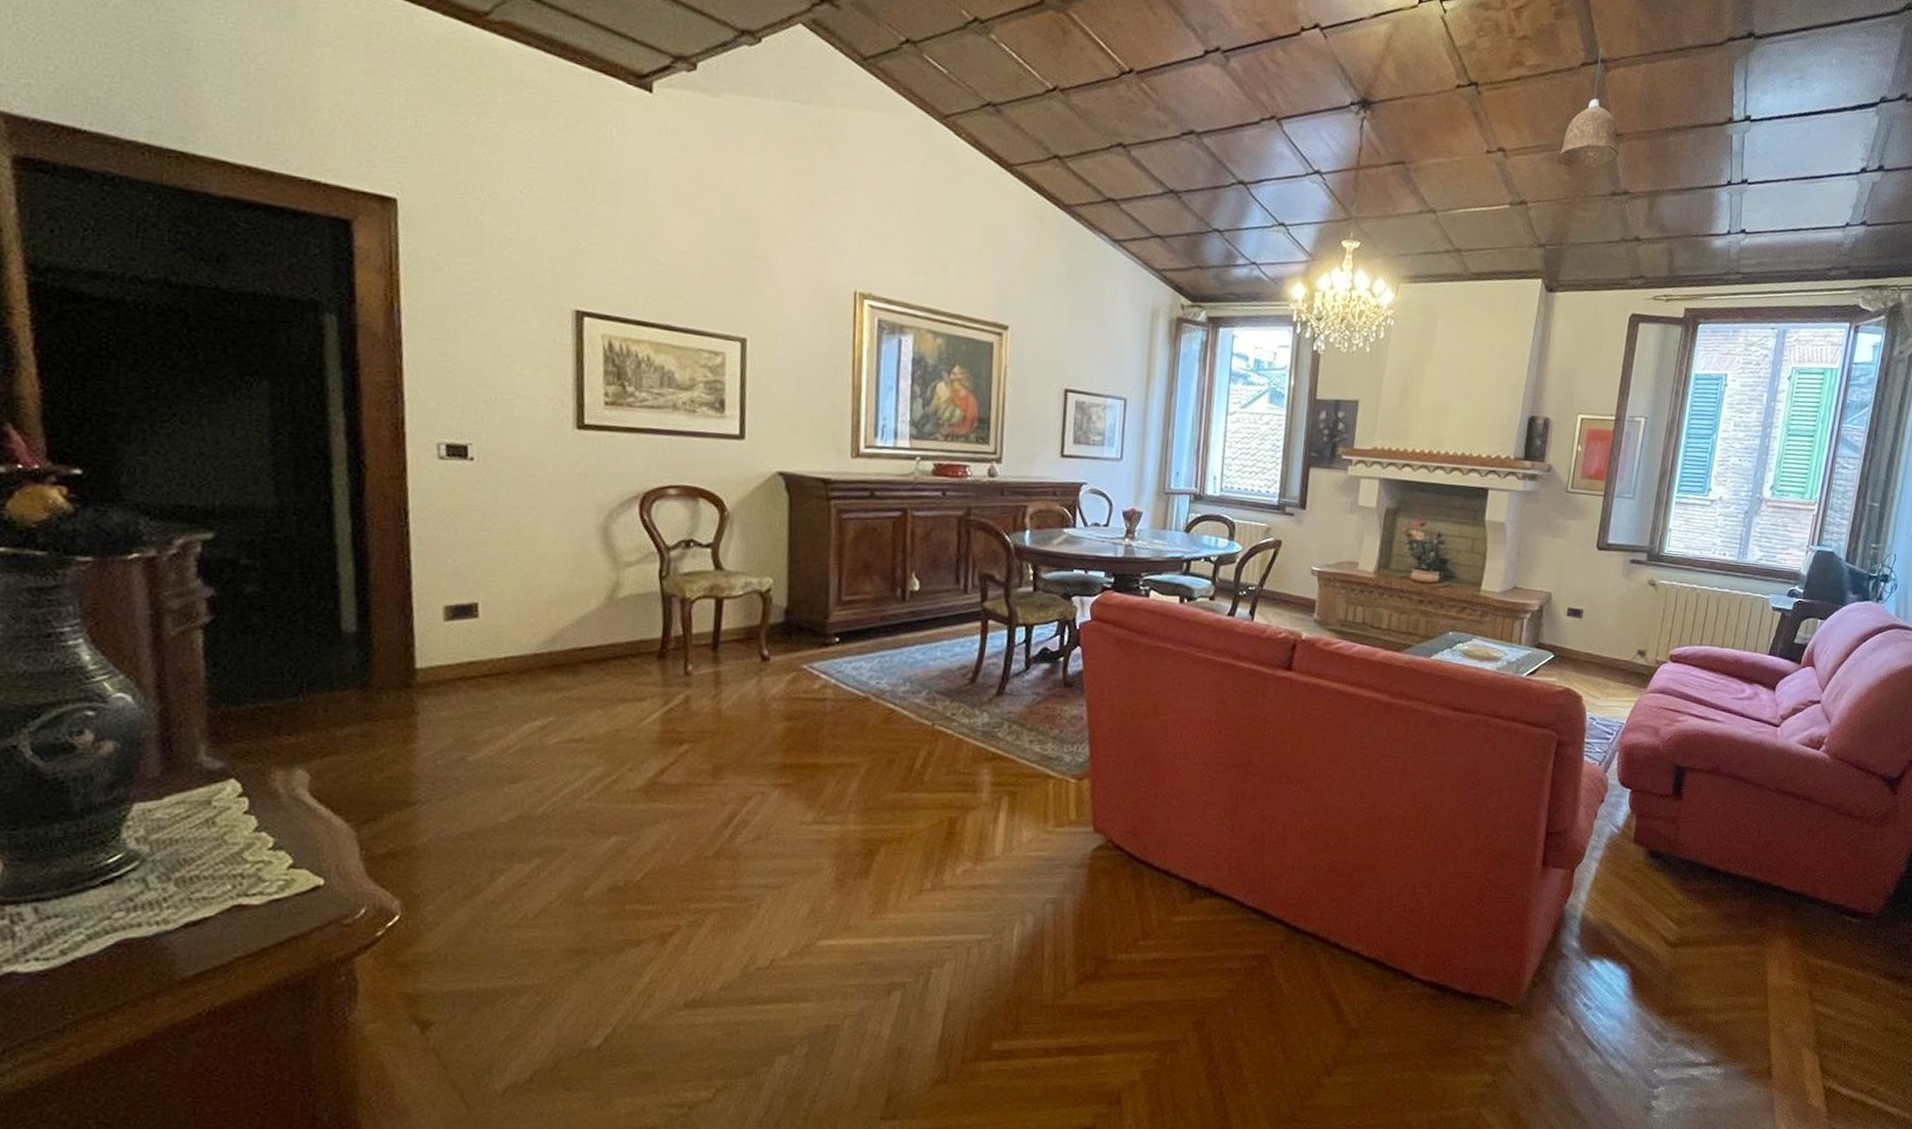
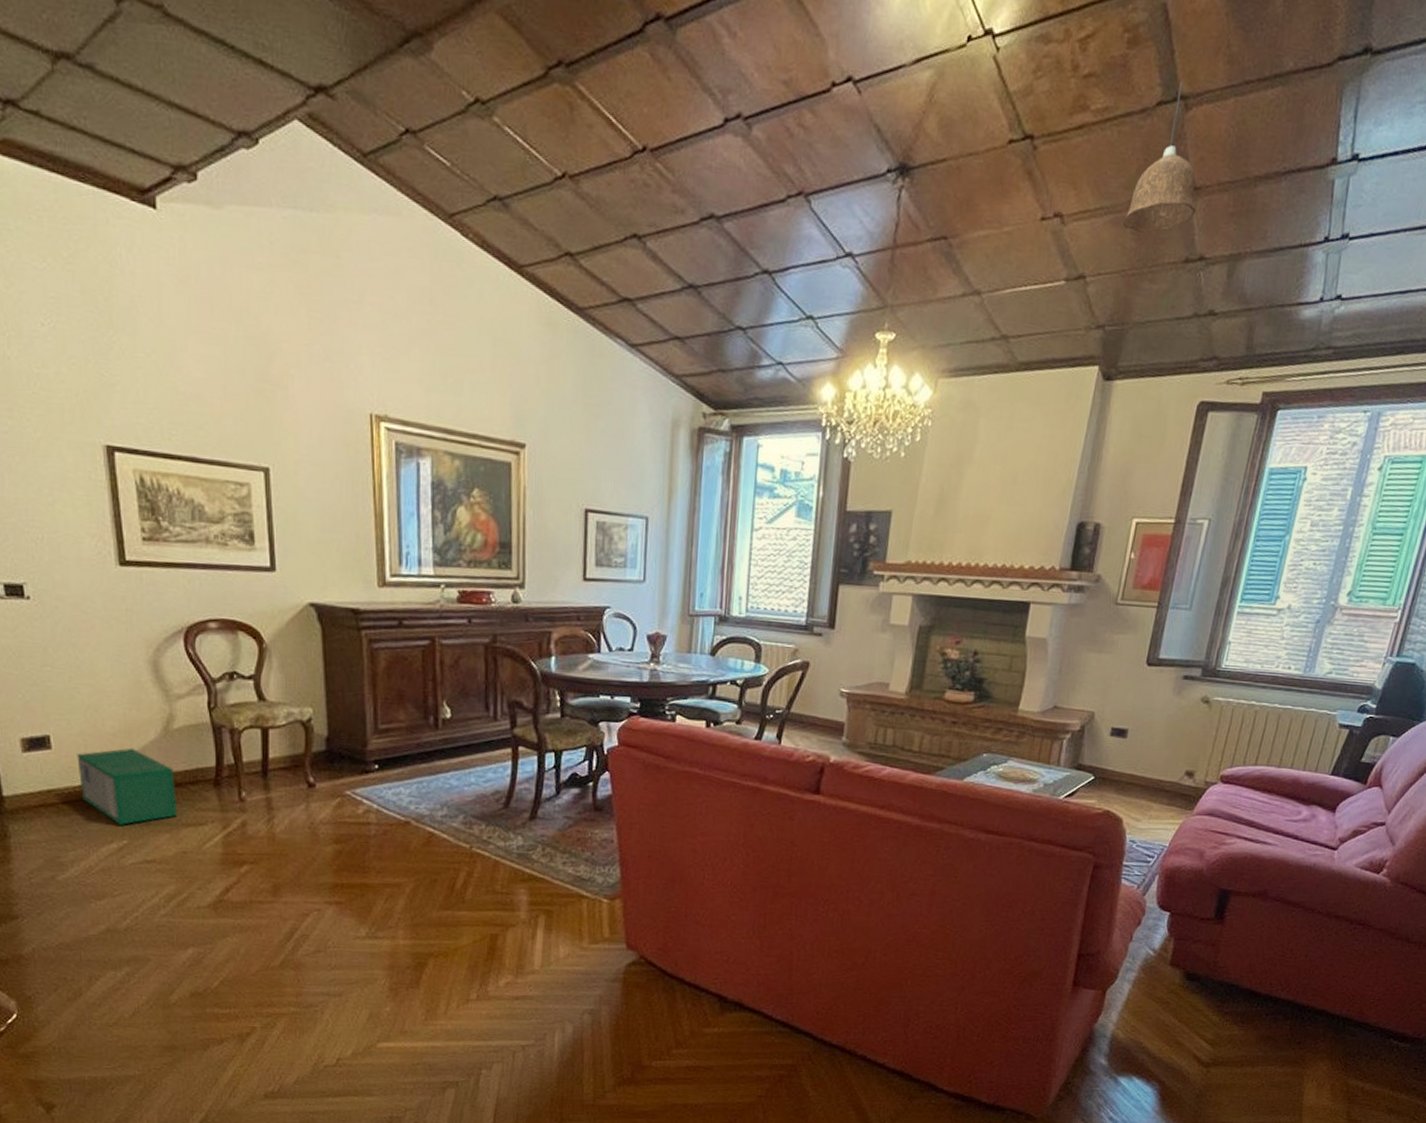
storage bin: none [506,617,615,701] -> present [77,747,178,825]

